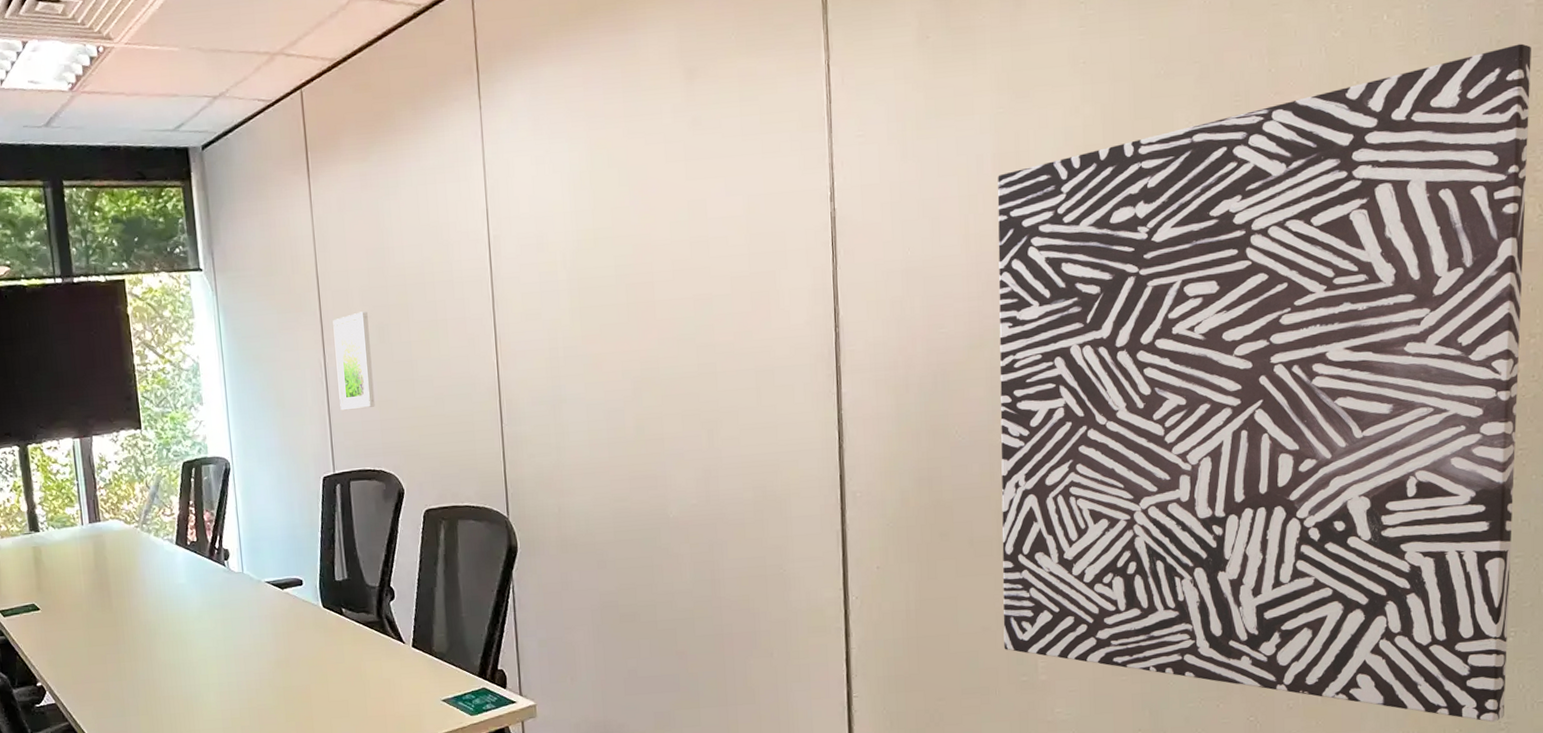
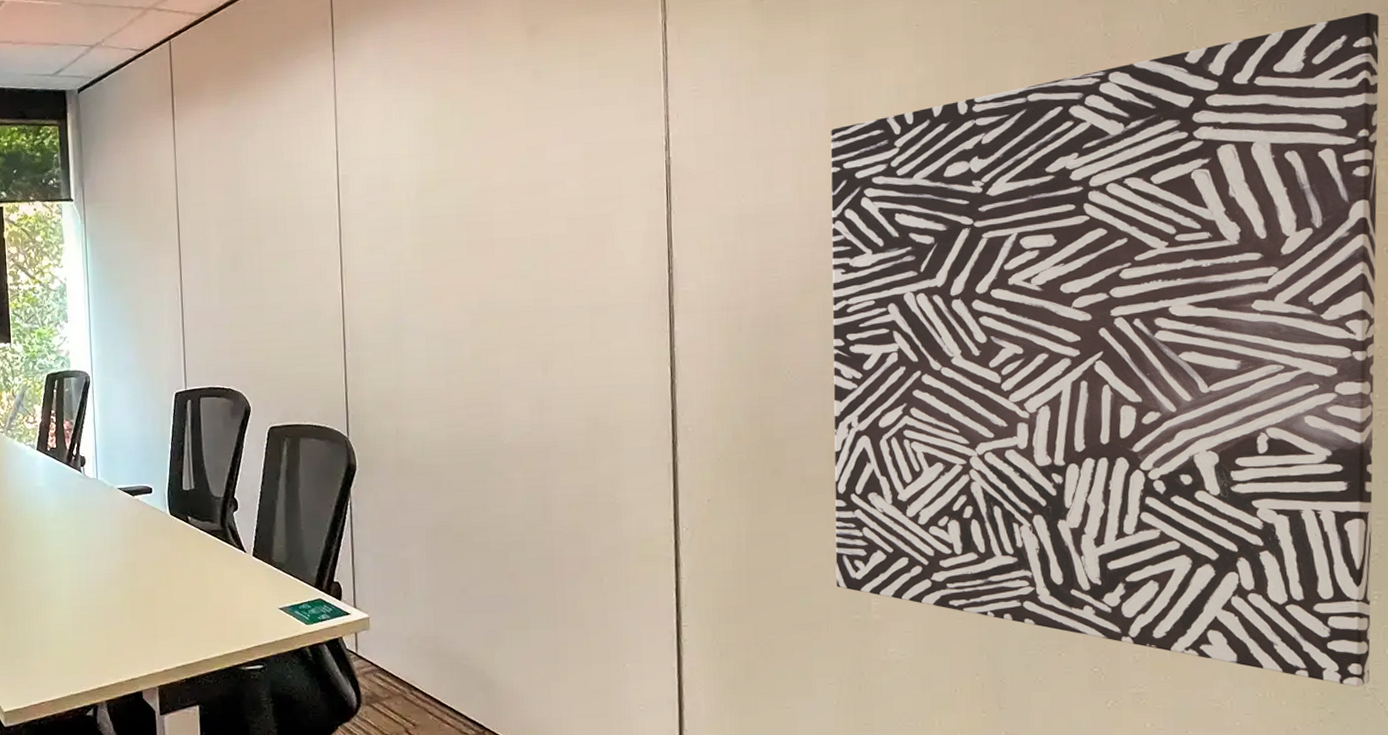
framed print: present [333,311,375,411] -> none [190,241,226,332]

